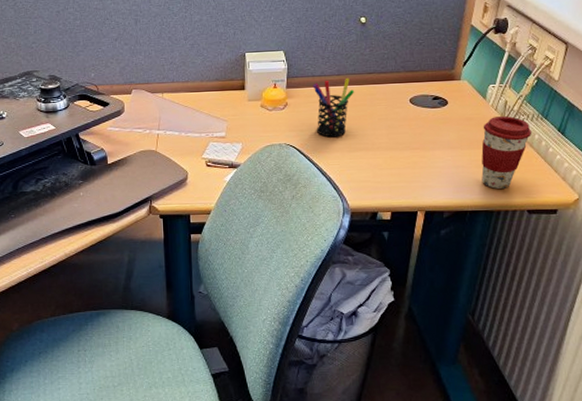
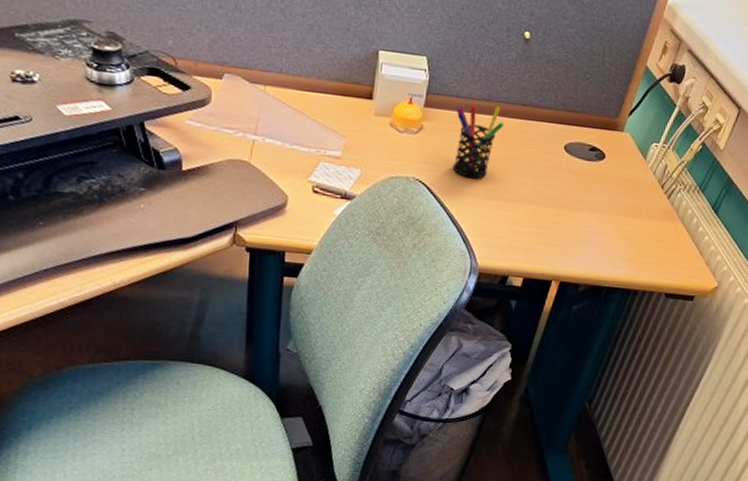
coffee cup: present [481,116,531,189] -> none [625,182,686,266]

